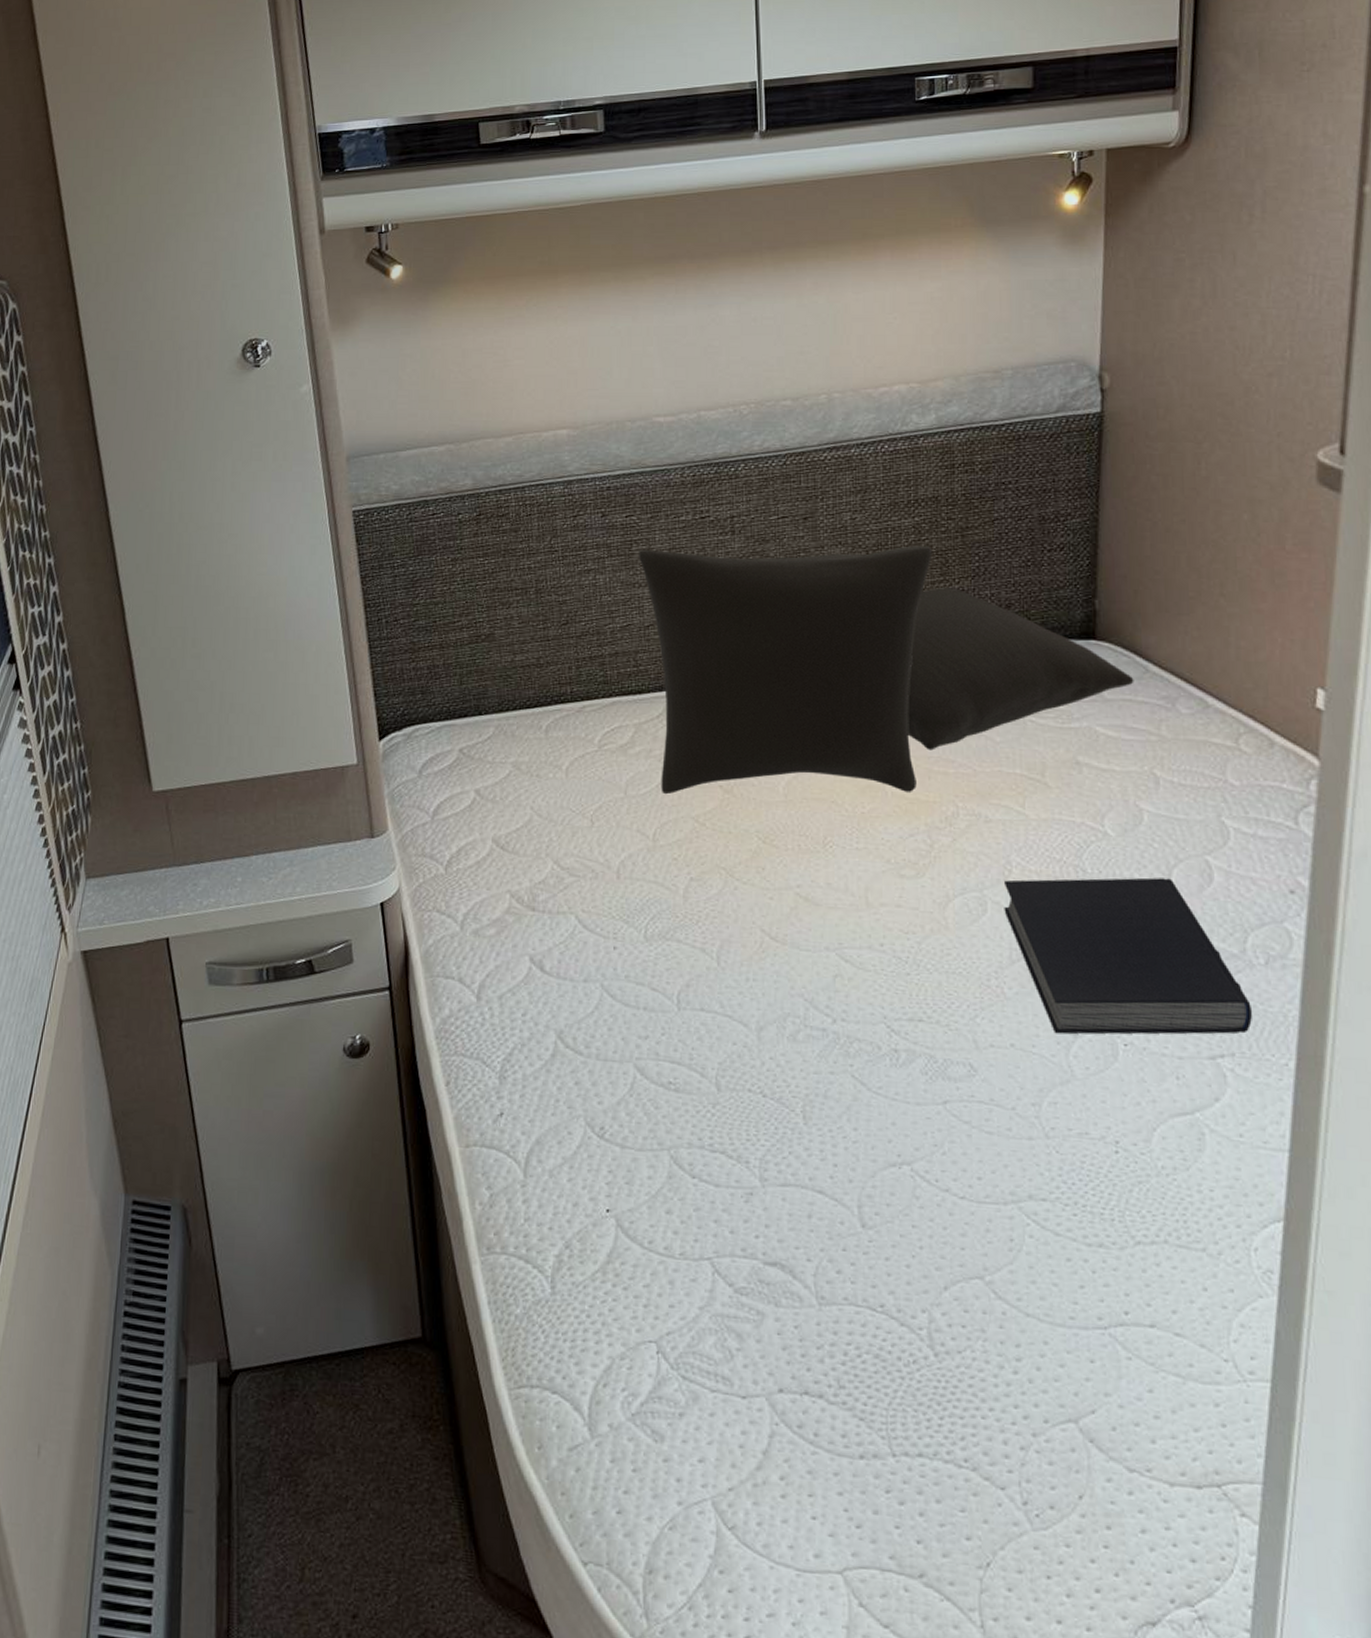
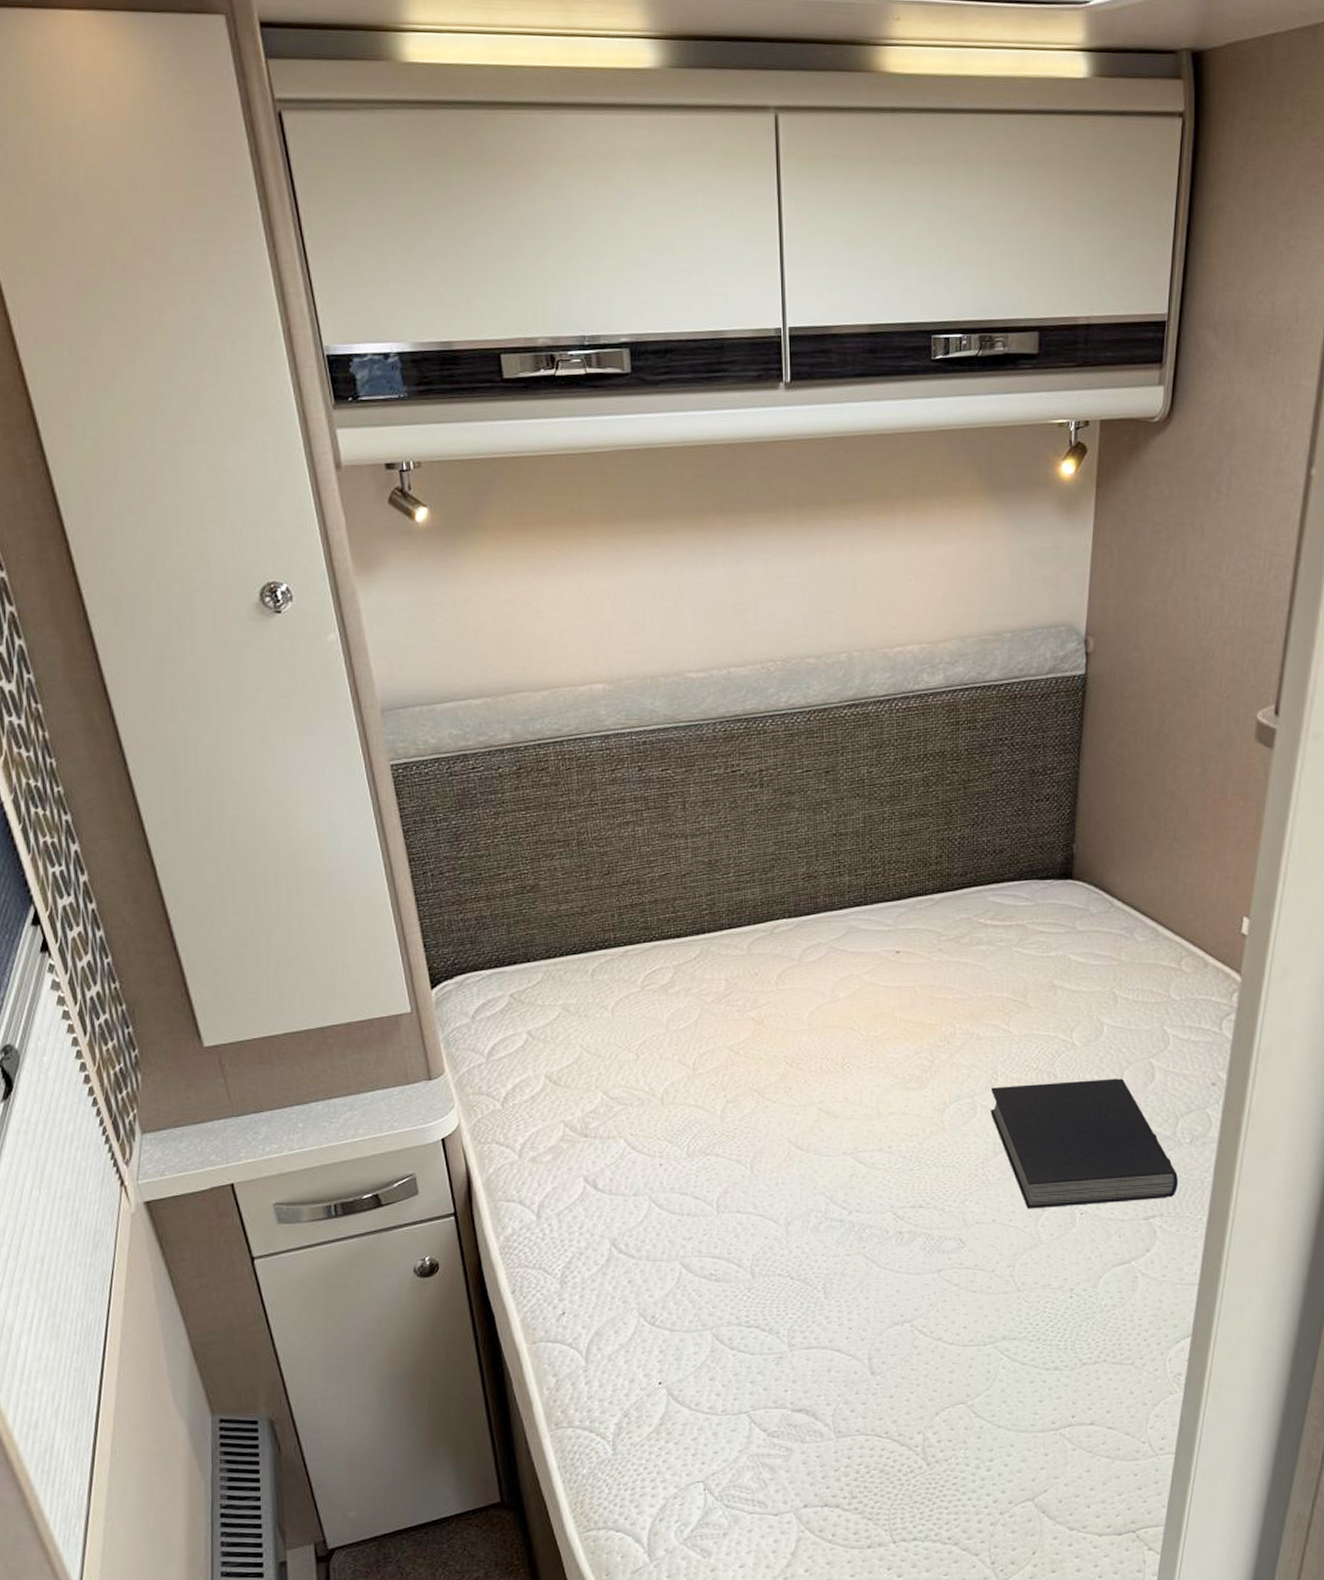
cushion: present [639,545,933,795] -> none [675,797,939,1028]
pillow: present [906,588,1134,751] -> none [914,835,1102,980]

